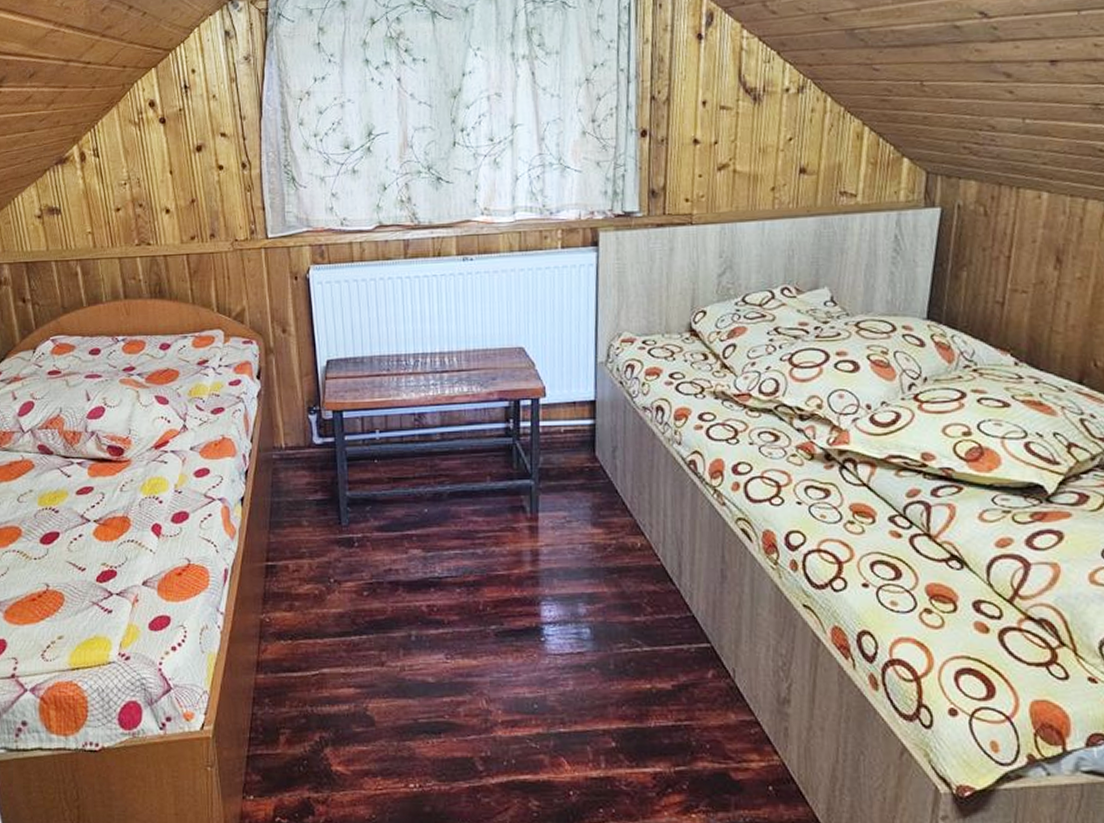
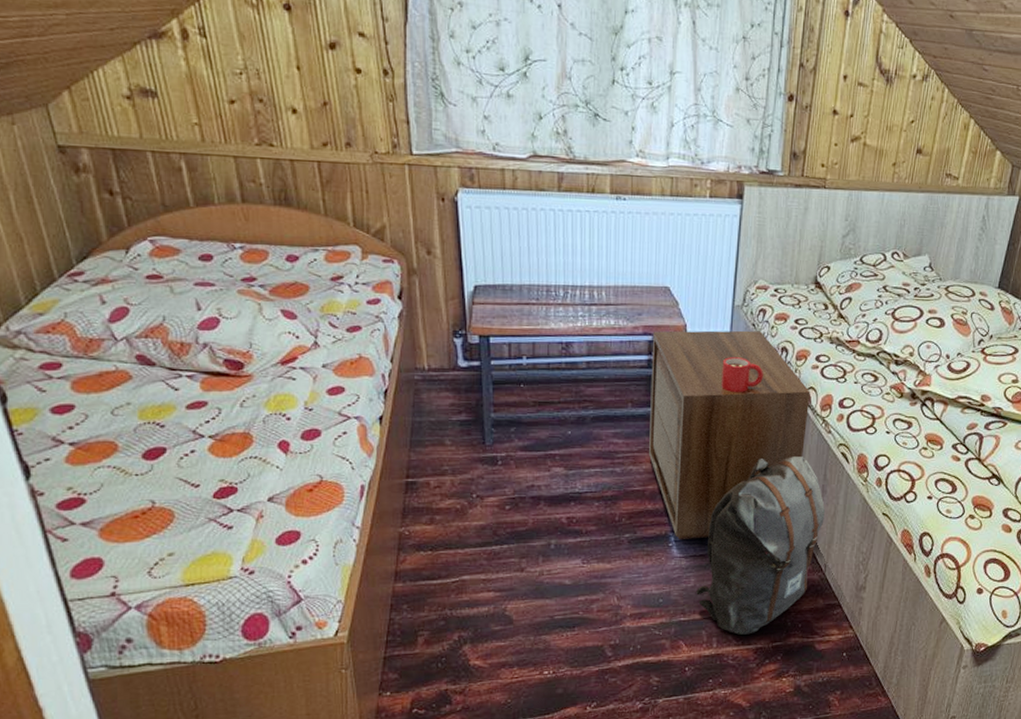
nightstand: none [509,389,696,634] -> present [649,330,810,540]
backpack: none [576,534,727,754] -> present [696,457,825,635]
mug: none [588,420,638,461] -> present [721,357,764,393]

